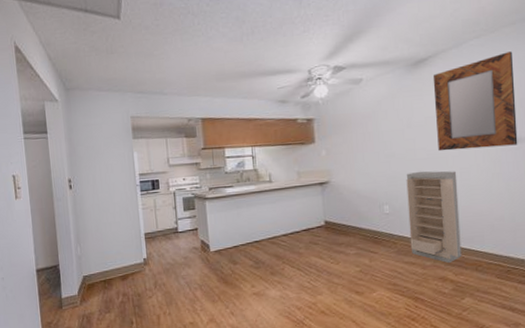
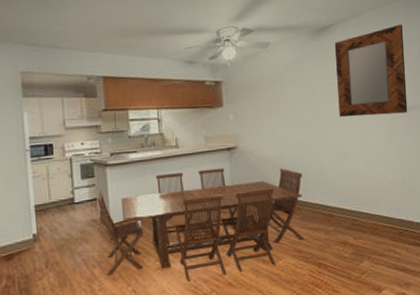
dining set: none [197,202,399,307] -> present [97,168,304,282]
storage cabinet: present [406,171,462,263] -> none [310,136,360,227]

